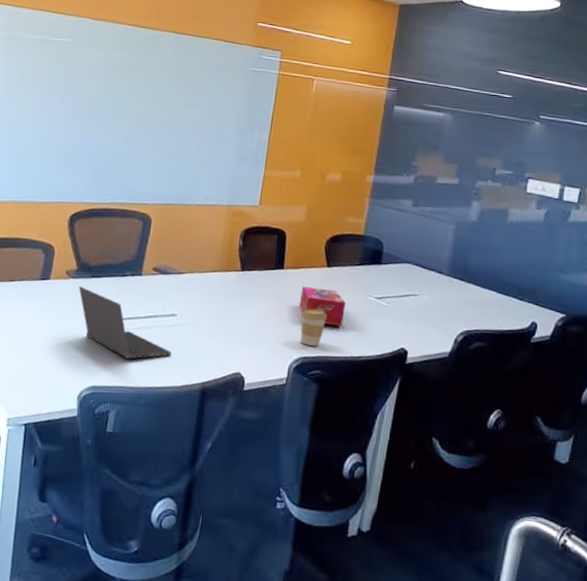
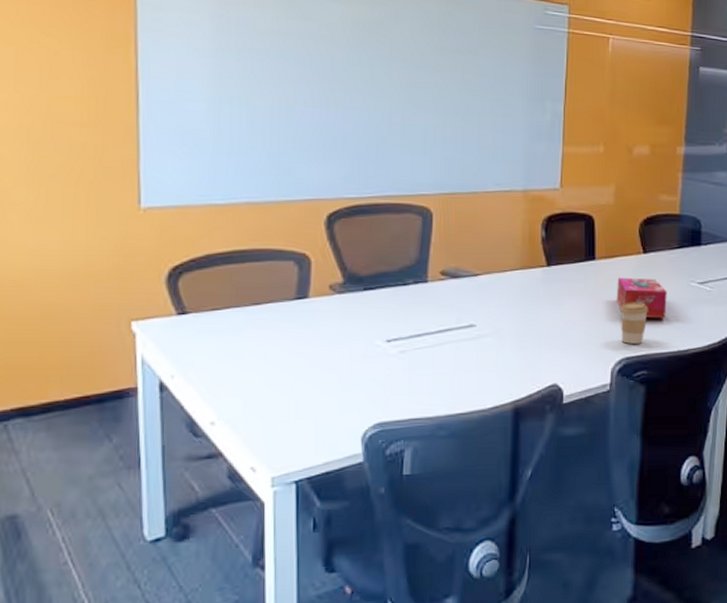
laptop computer: present [78,286,172,359] -> none [347,303,473,384]

